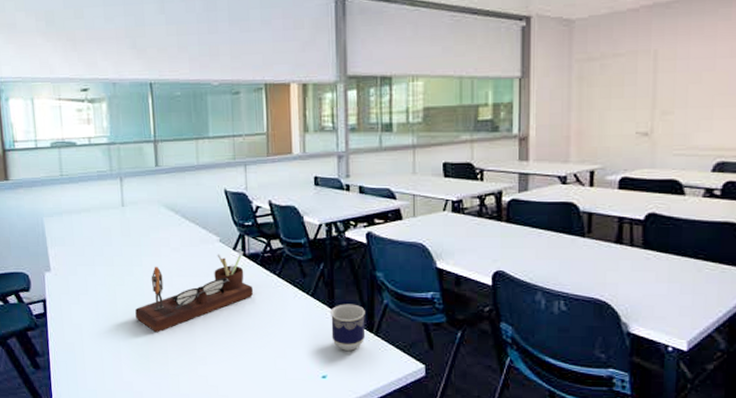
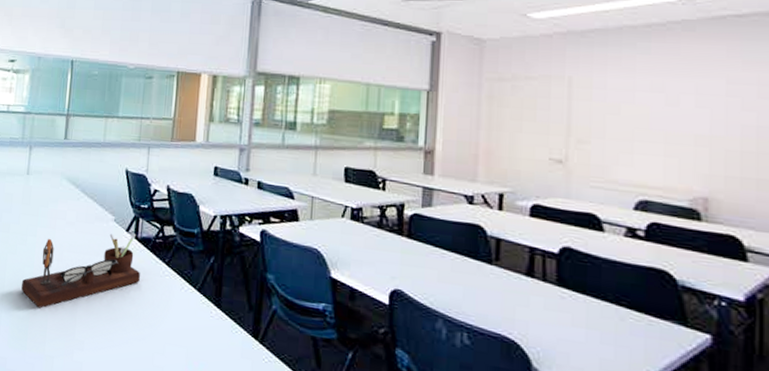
cup: present [331,304,366,351] -> none [214,303,252,357]

